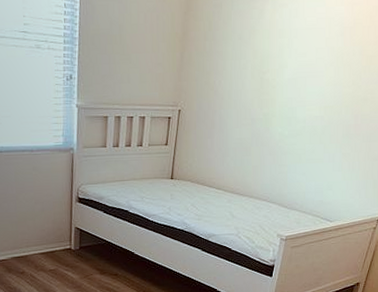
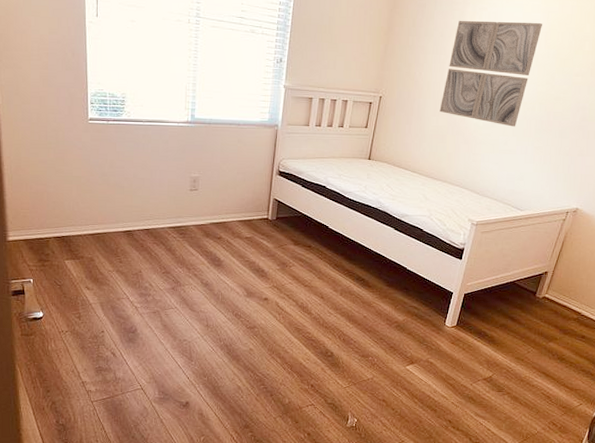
wall art: none [242,18,346,134] -> present [439,20,542,127]

